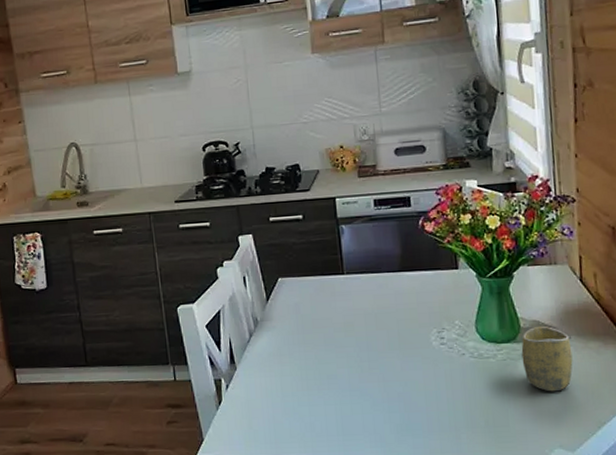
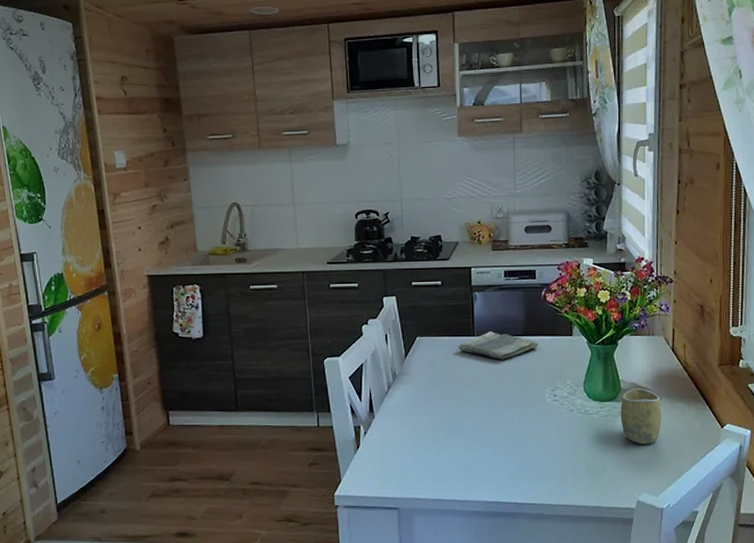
dish towel: none [326,268,419,300] -> present [458,331,538,360]

